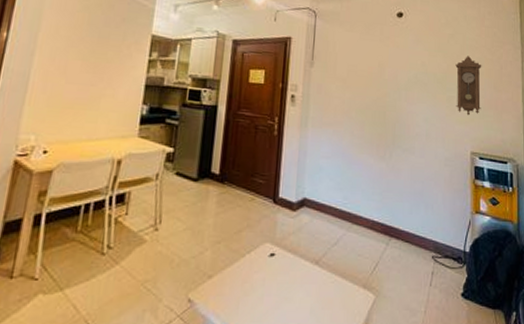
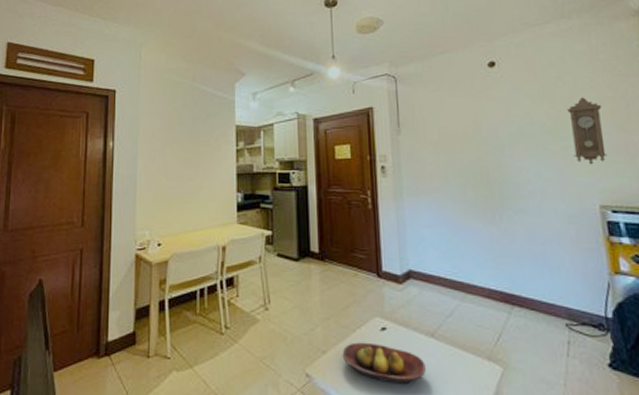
fruit bowl: none [228,267,307,310] -> present [342,342,426,384]

